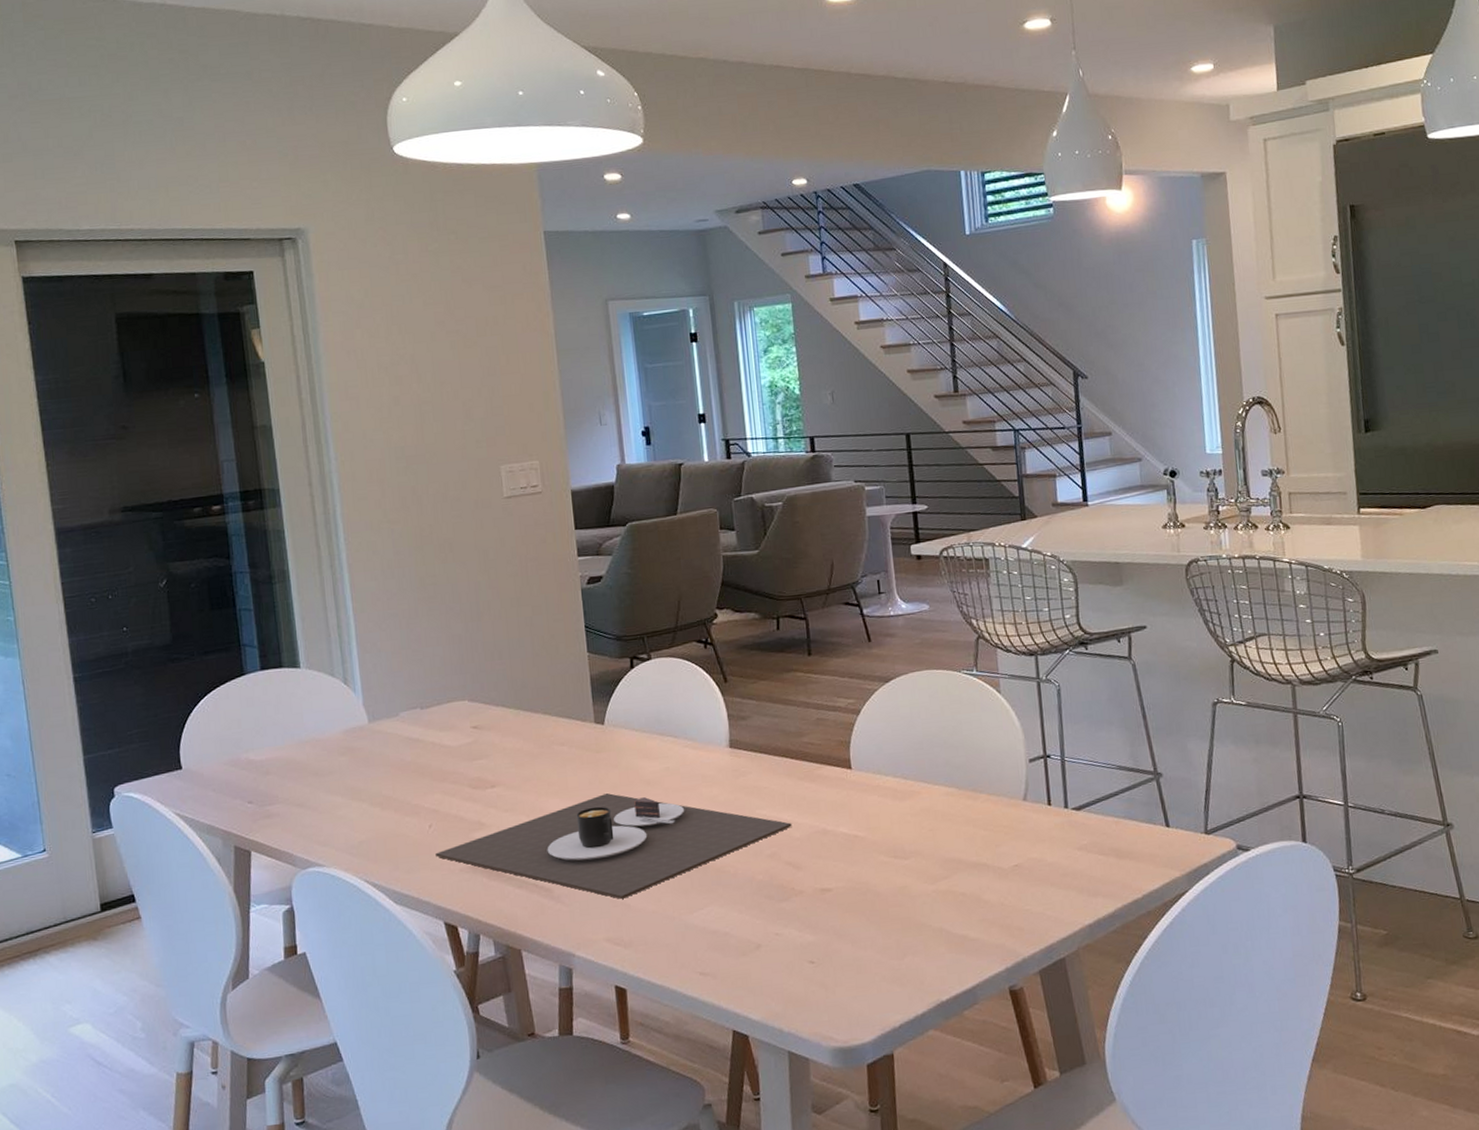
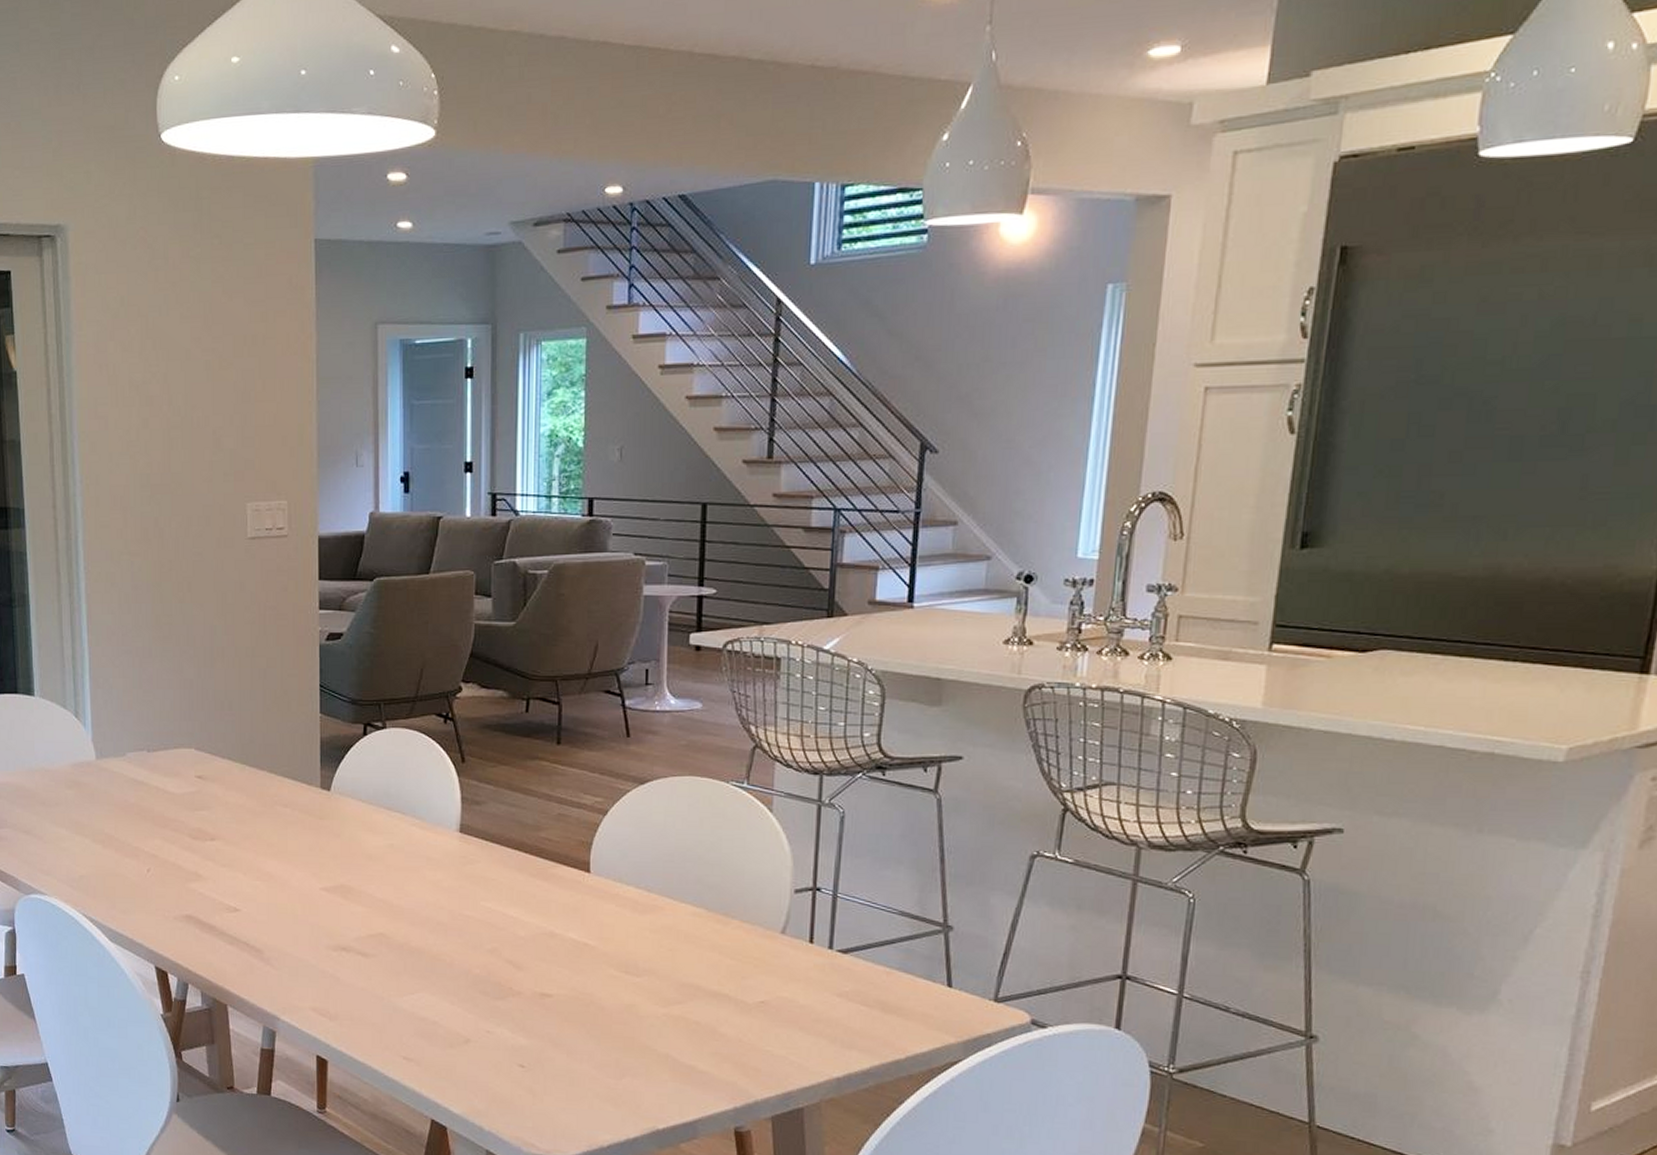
place setting: present [435,793,792,899] -> none [152,862,518,971]

